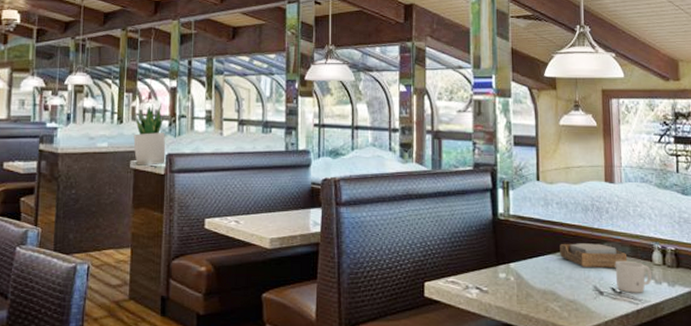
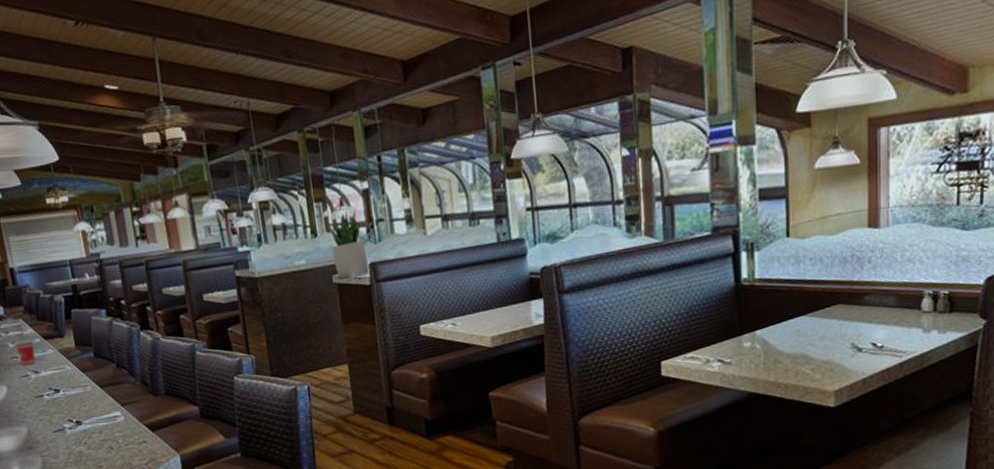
napkin holder: present [560,243,628,269] -> none [813,297,892,325]
mug: present [615,260,653,293] -> none [876,311,921,346]

